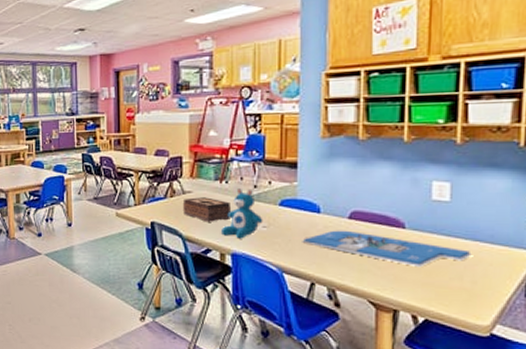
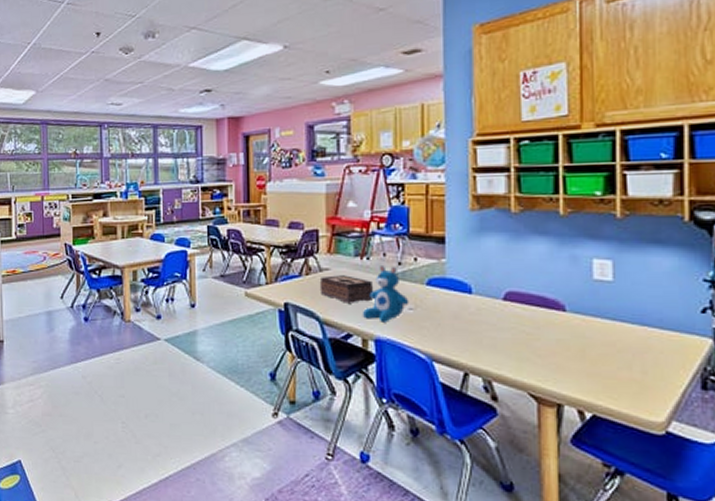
board game: present [302,230,472,268] -> none [453,313,640,356]

